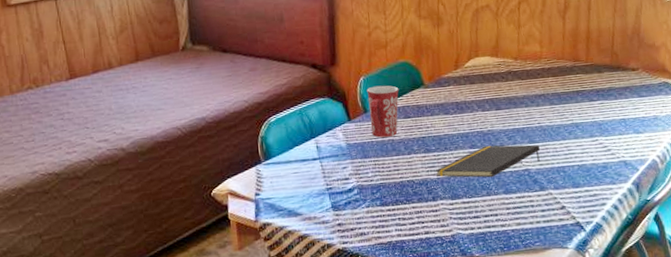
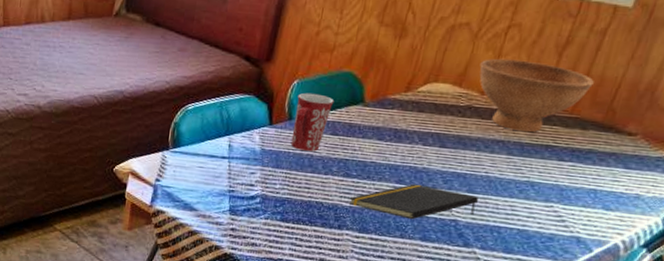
bowl: none [506,27,595,84] -> present [479,58,594,133]

